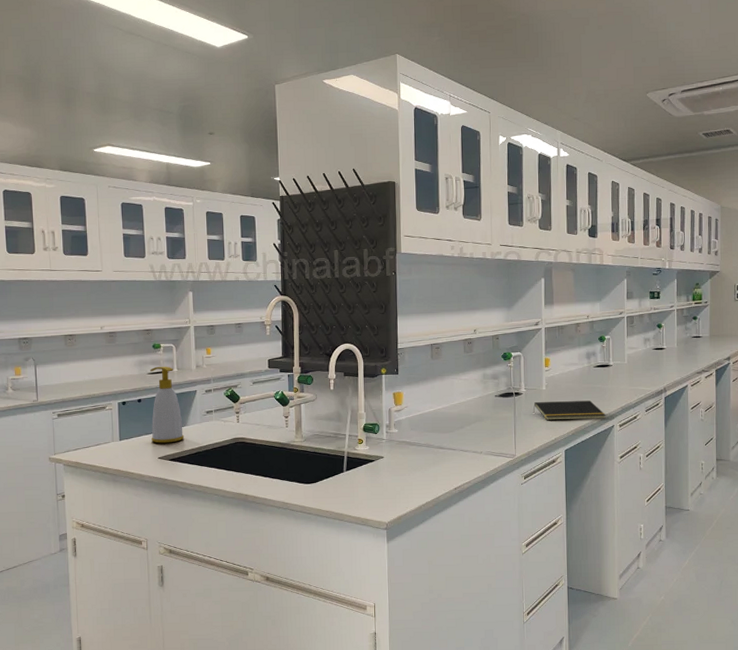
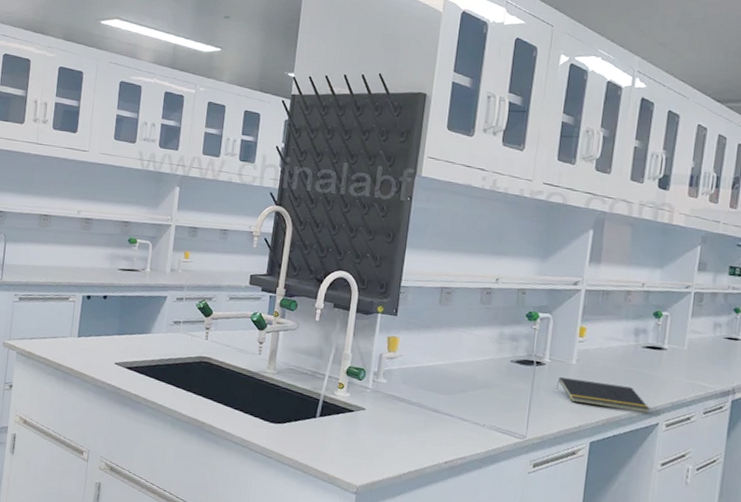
soap bottle: present [149,366,185,443] -> none [110,263,147,349]

